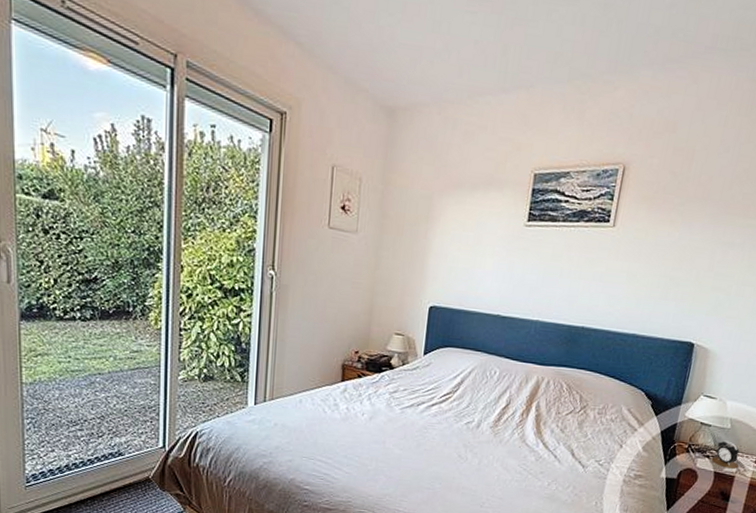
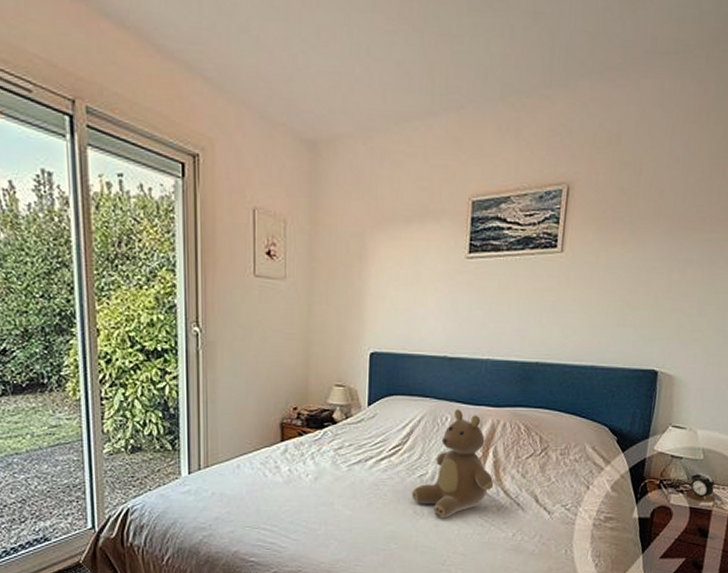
teddy bear: none [457,364,535,464] -> present [412,409,494,519]

